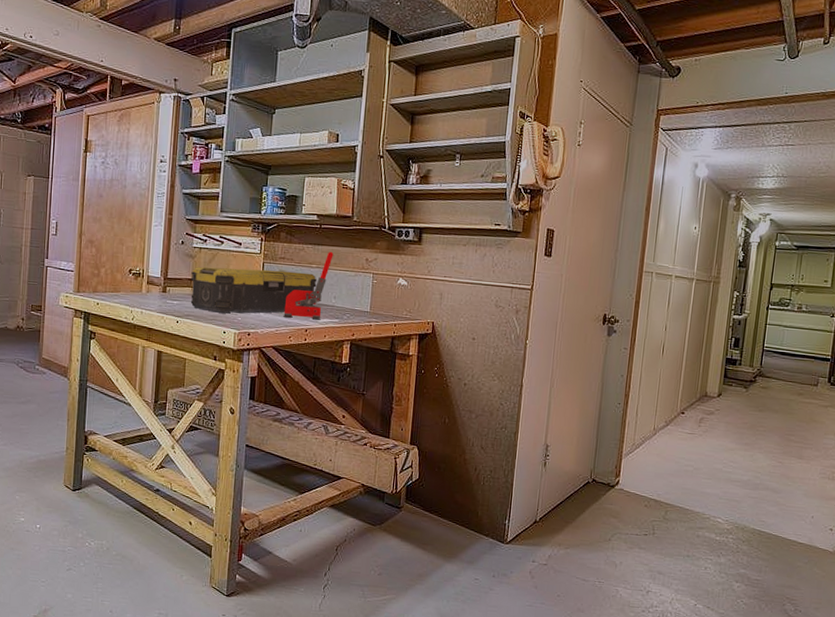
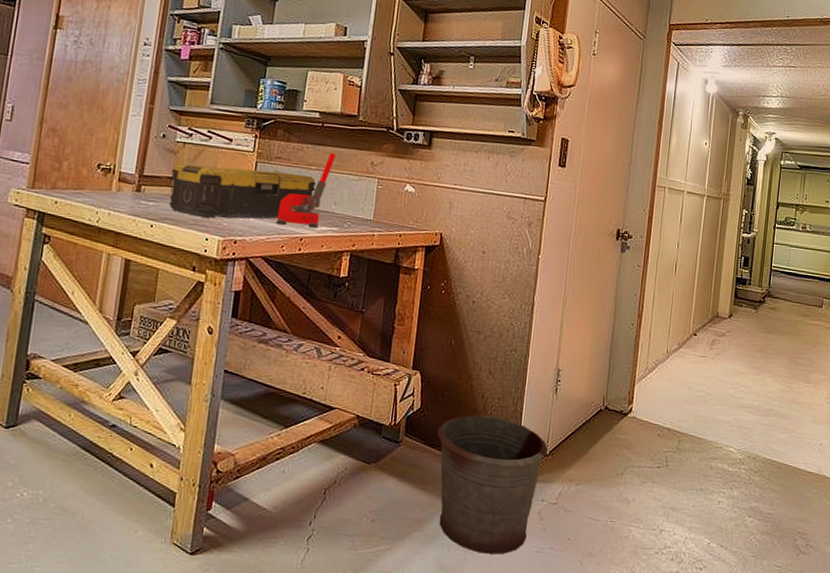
bucket: none [435,484,538,607] -> present [437,414,548,555]

